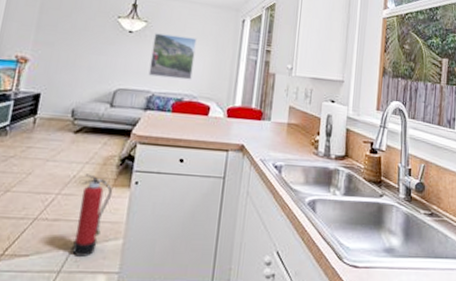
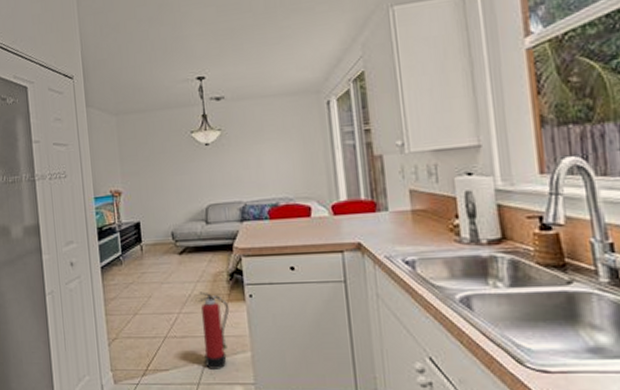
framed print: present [148,33,197,80] -> none [231,135,283,186]

